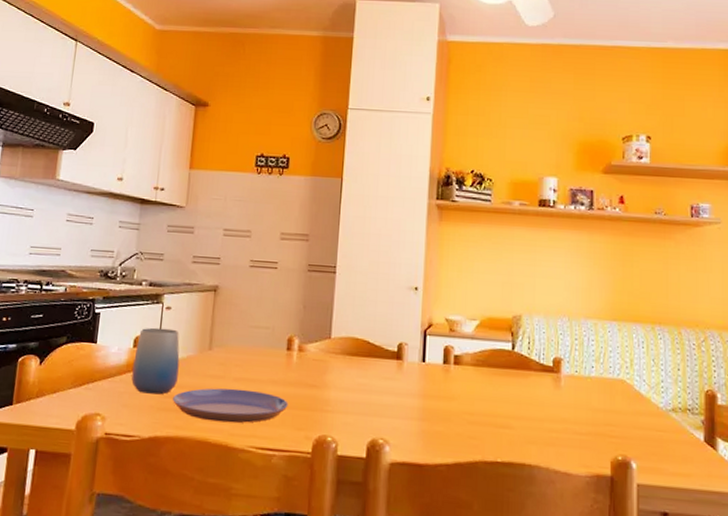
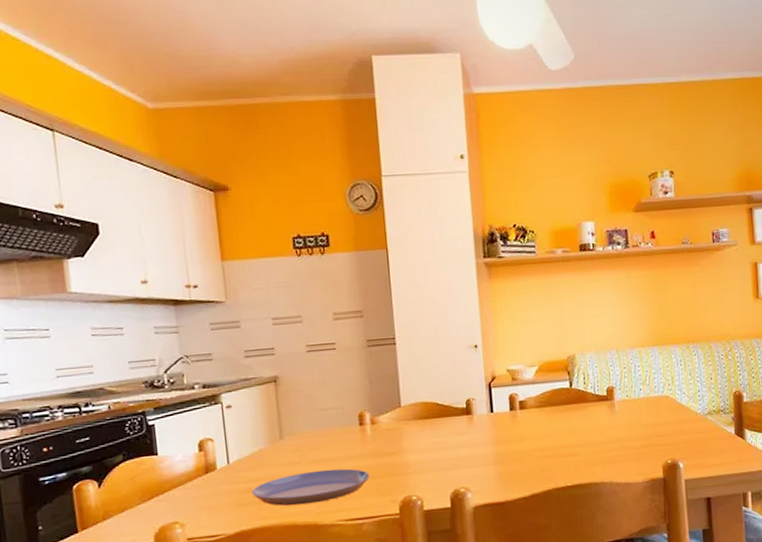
cup: present [131,327,180,394] -> none [202,426,254,494]

